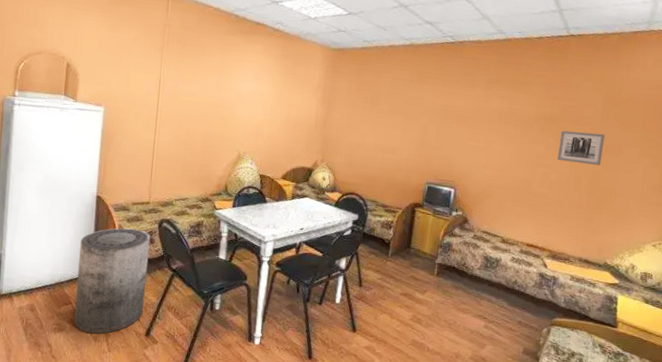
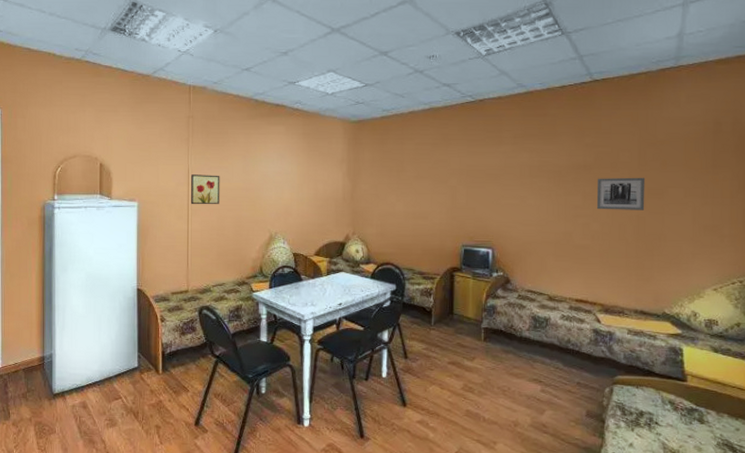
trash can: present [74,228,151,334] -> none [125,318,192,427]
wall art: none [160,85,193,118] -> present [191,174,220,205]

